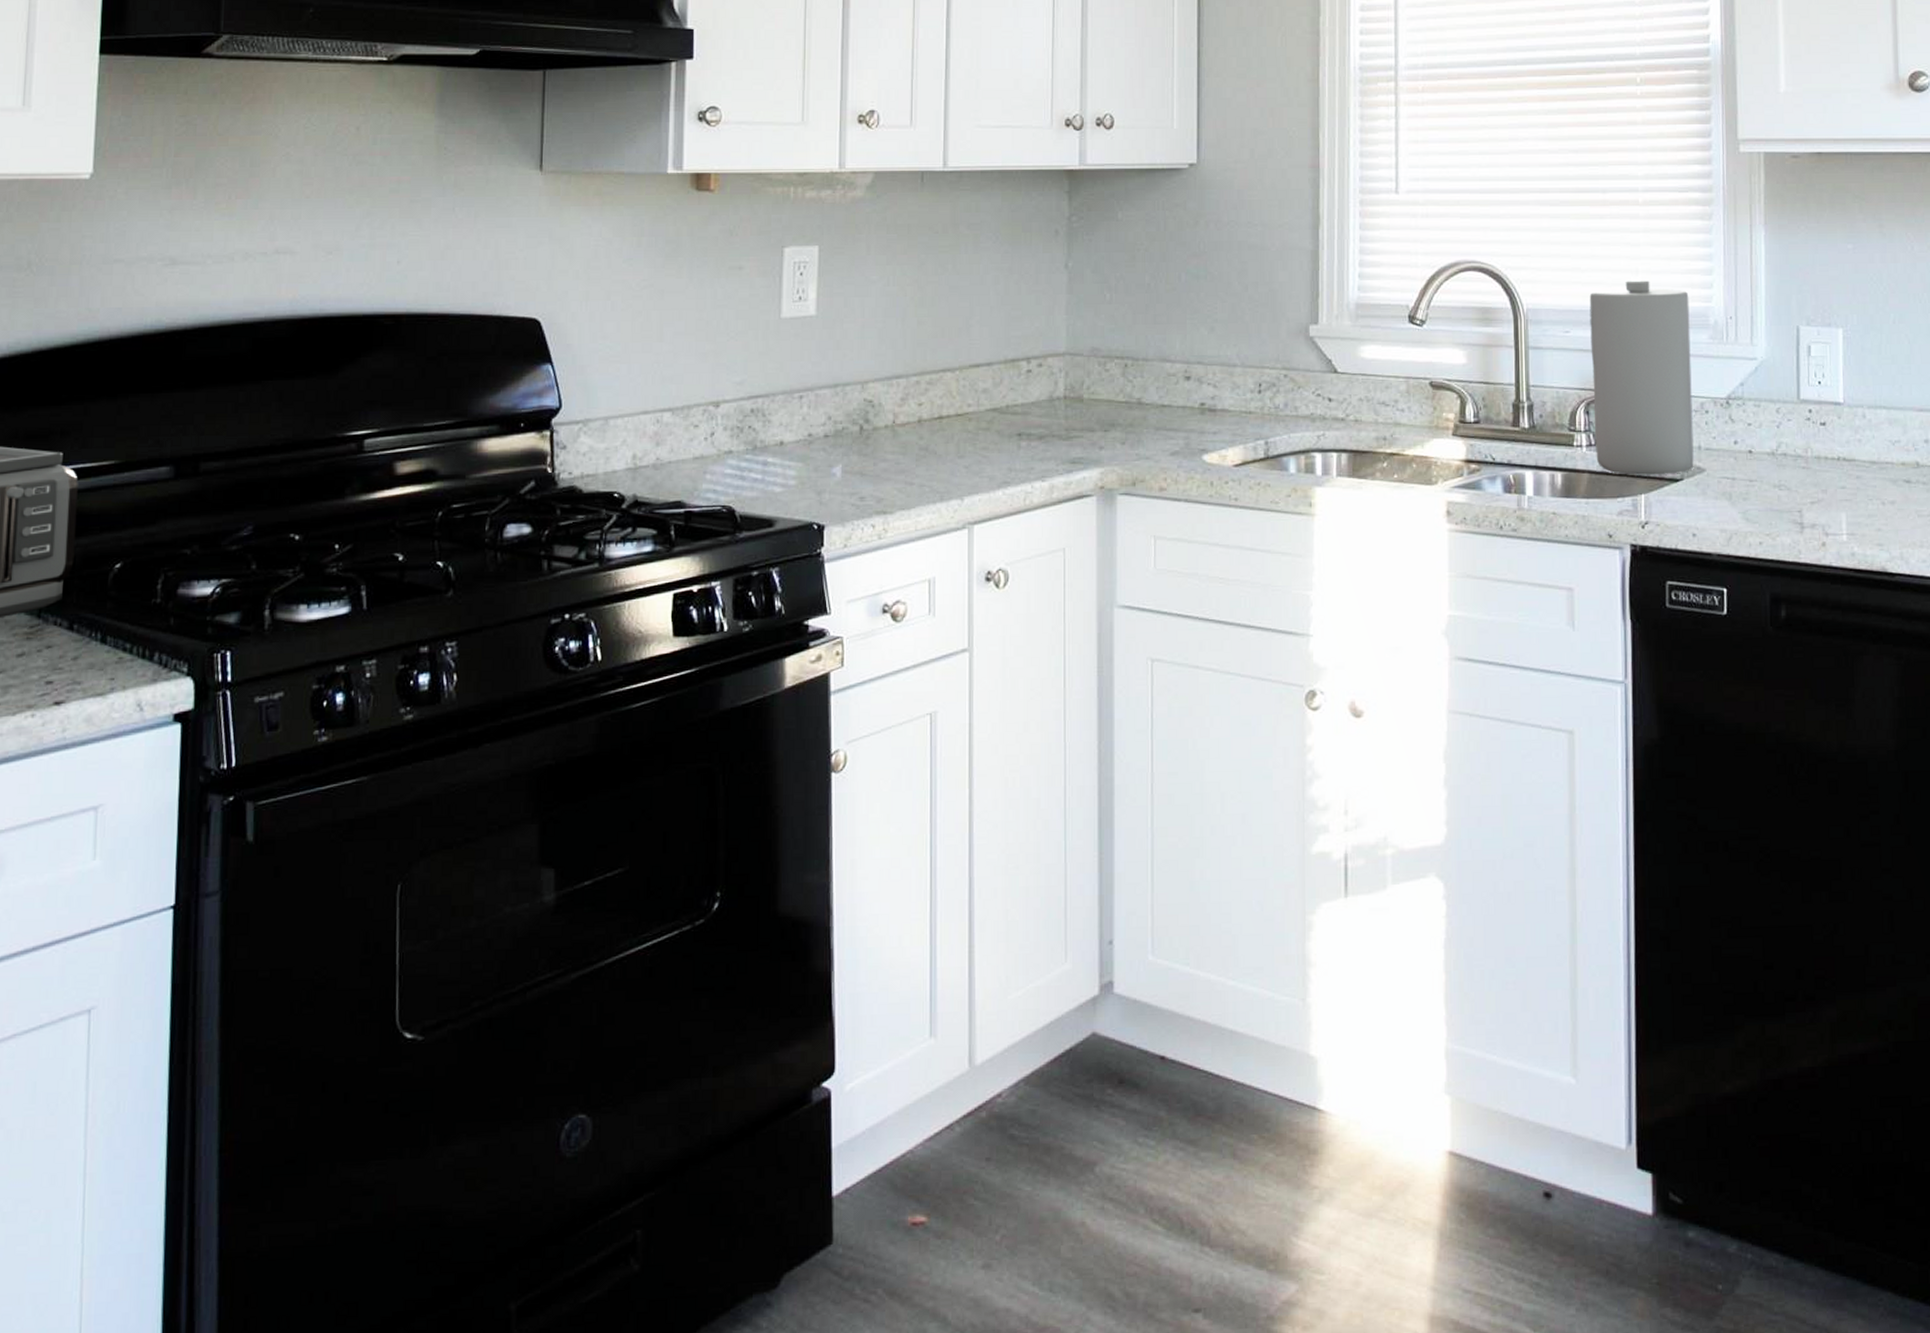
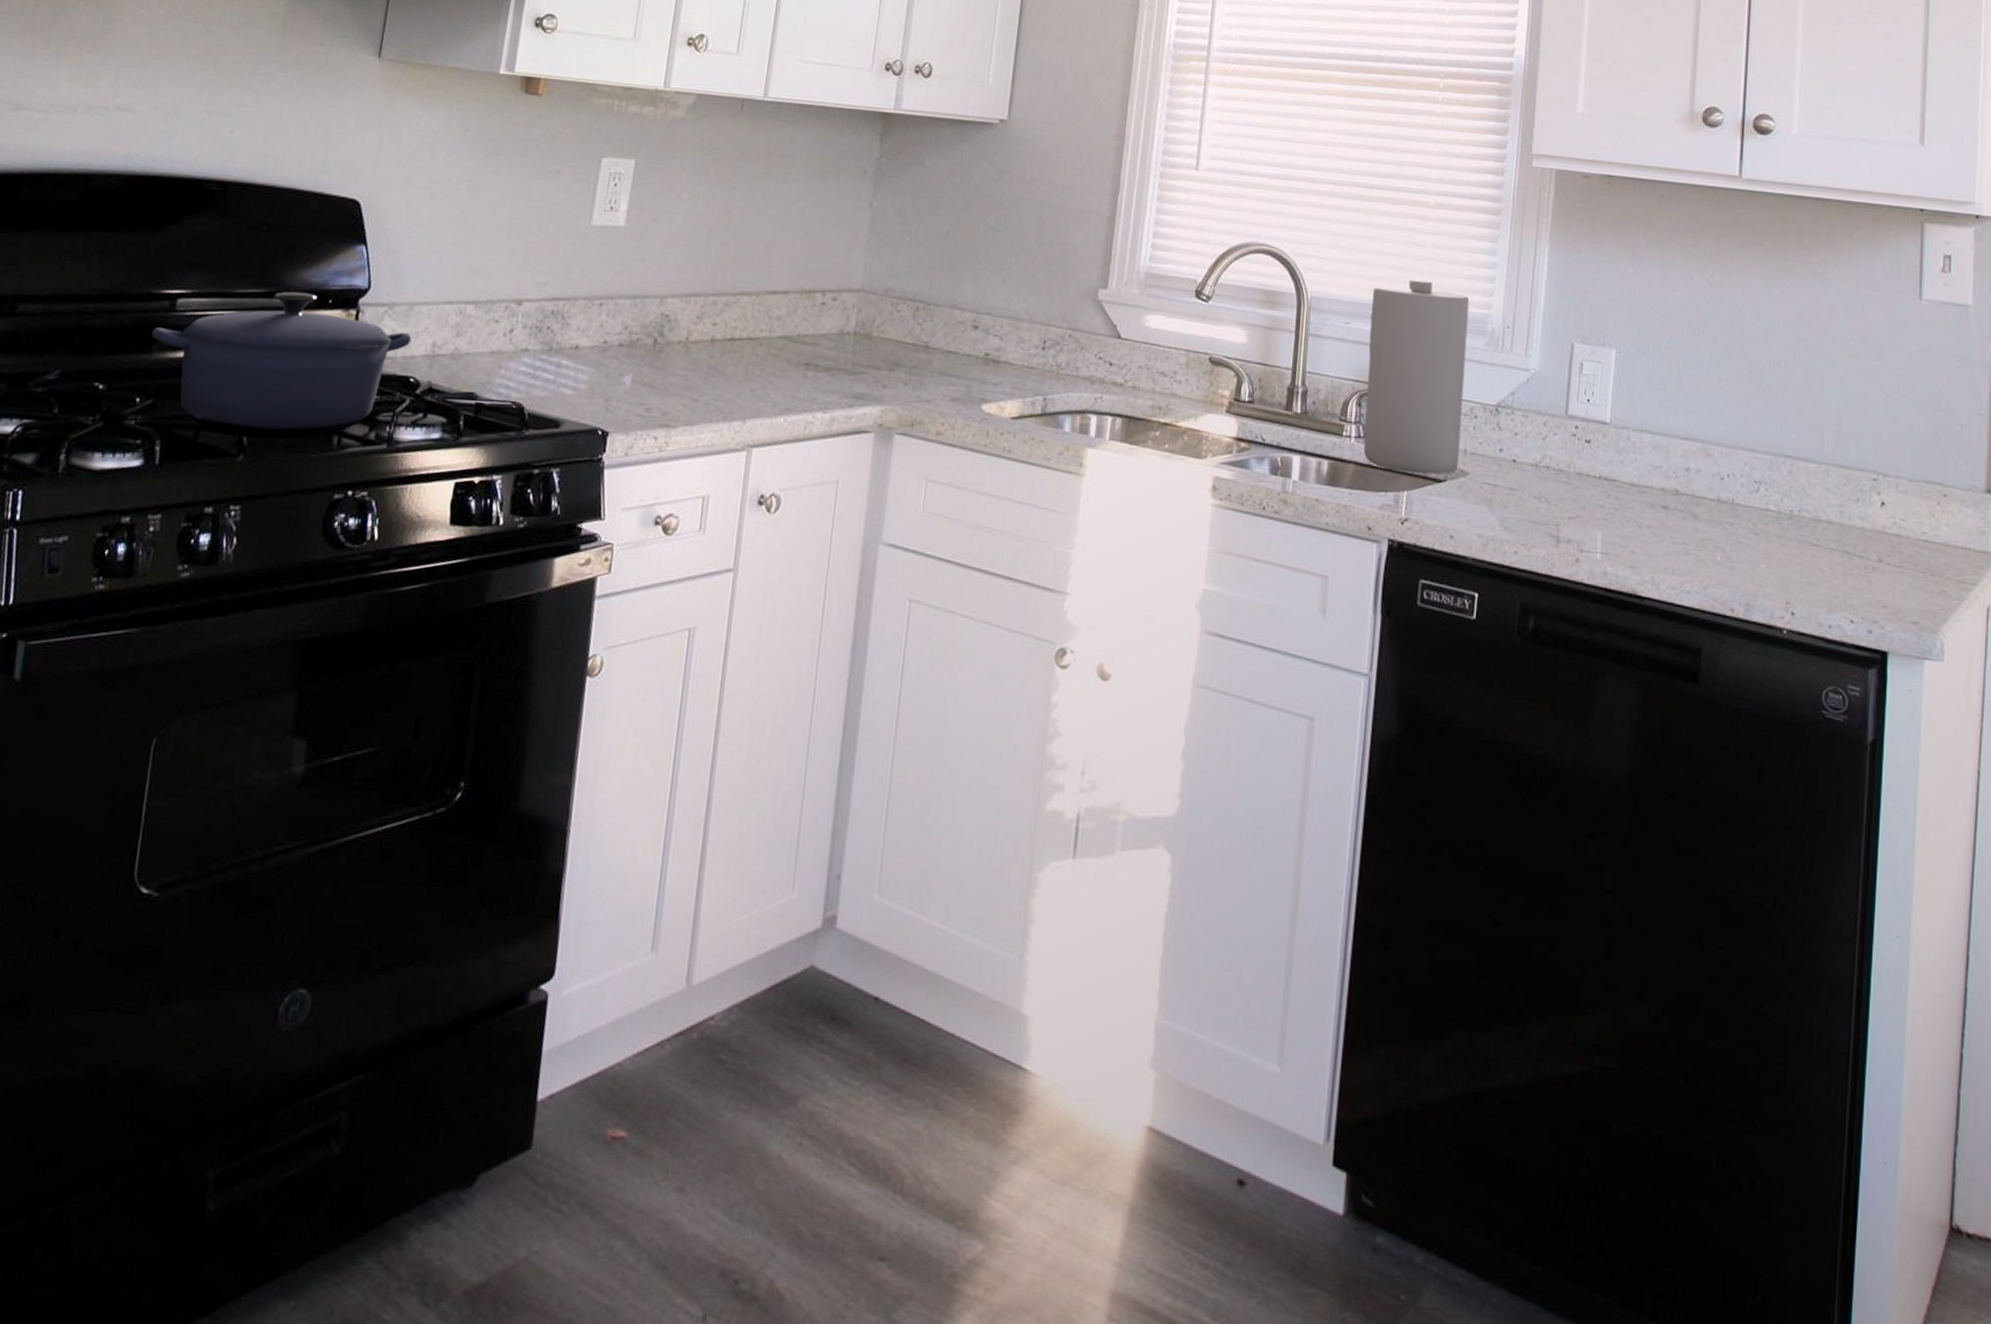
cooking pot: none [342,418,611,573] -> present [152,290,412,440]

